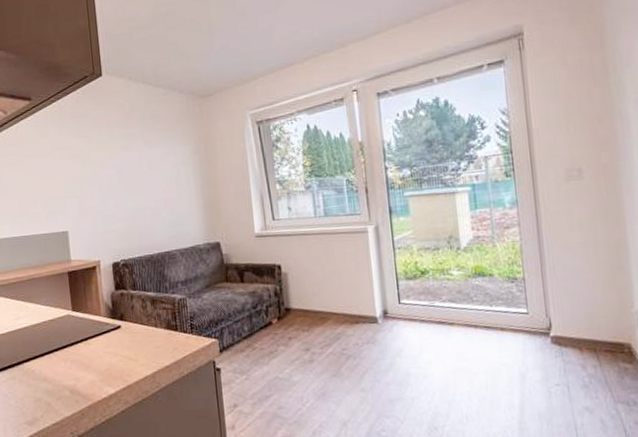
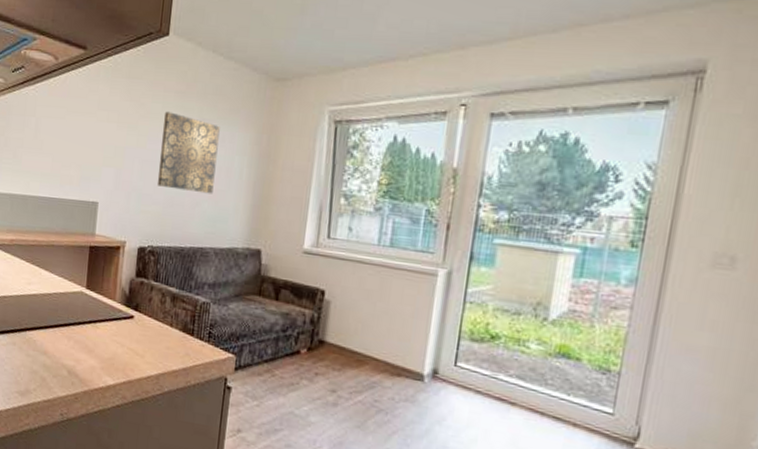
wall art: none [112,140,168,206] -> present [157,111,220,194]

